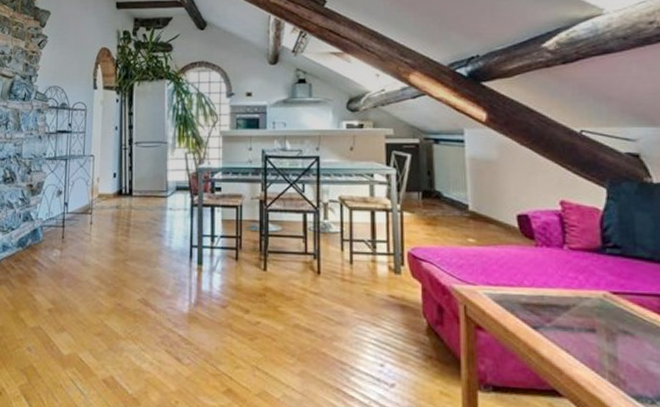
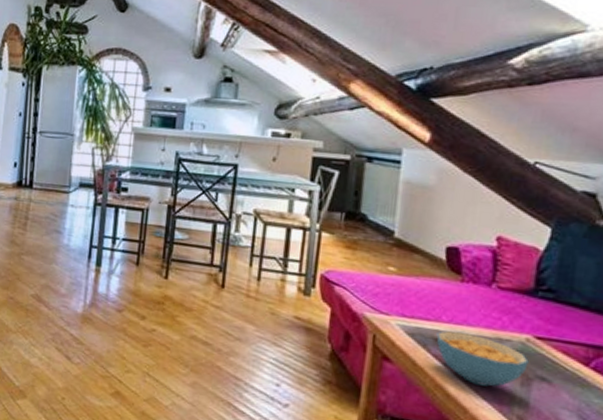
cereal bowl: none [522,294,610,345] -> present [436,331,529,387]

